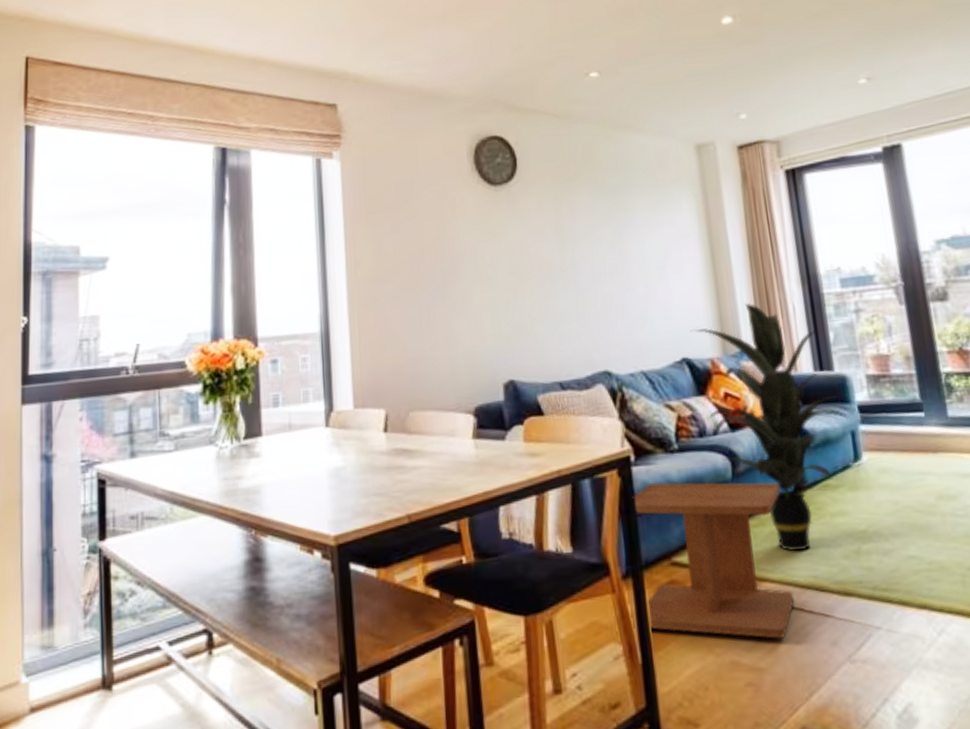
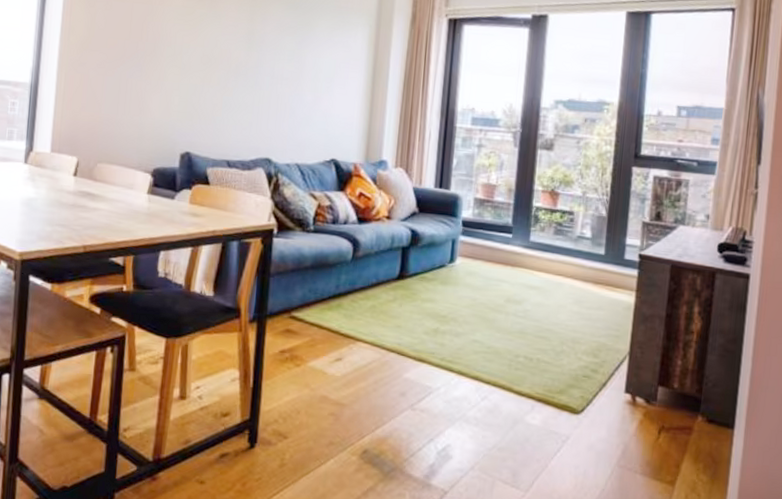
side table: present [632,482,795,639] -> none [262,253,388,385]
indoor plant: present [690,304,845,551] -> none [342,124,451,323]

